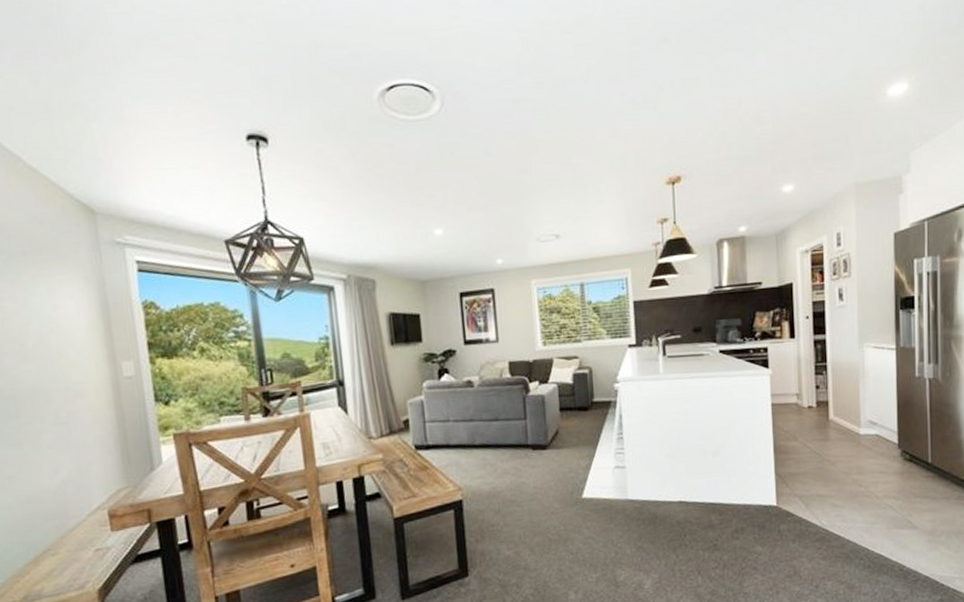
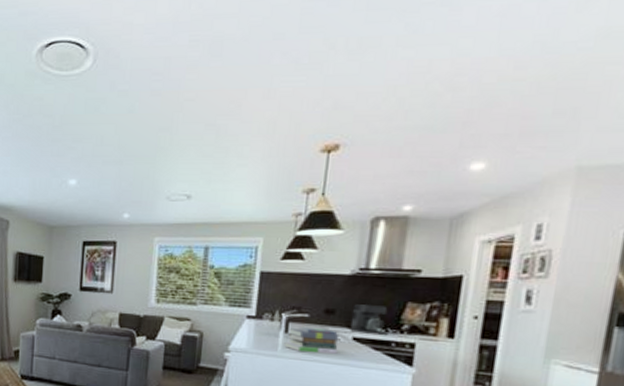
books: none [664,346,709,372] -> present [284,327,339,354]

